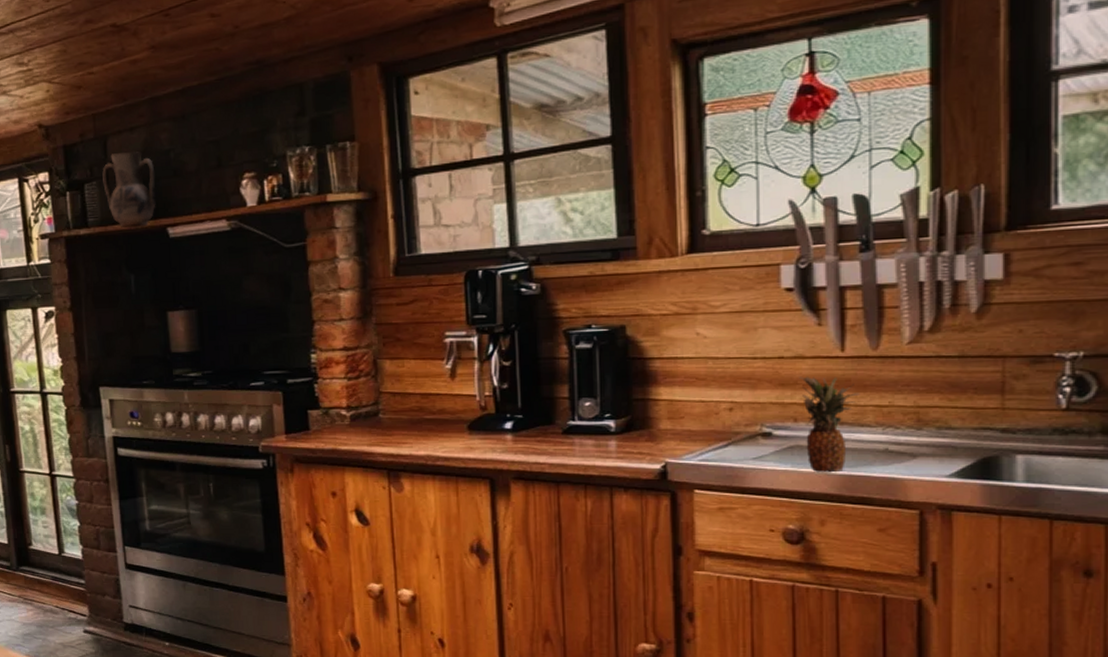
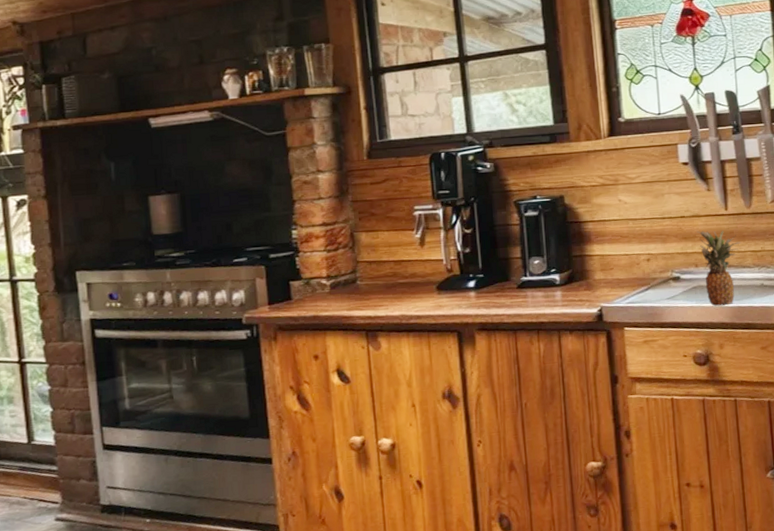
ceramic jug: present [102,151,156,229] -> none [81,48,137,120]

